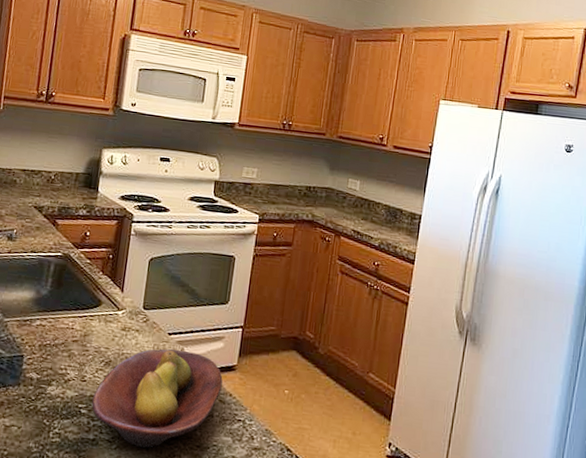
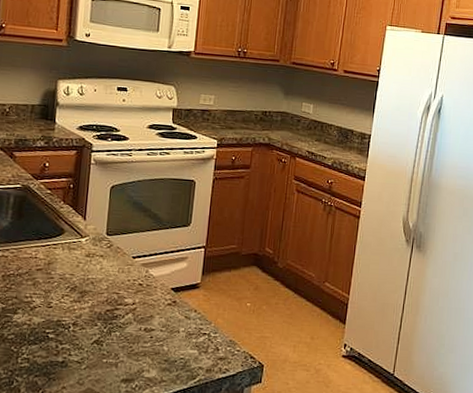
fruit bowl: present [92,348,223,449] -> none [59,271,188,366]

